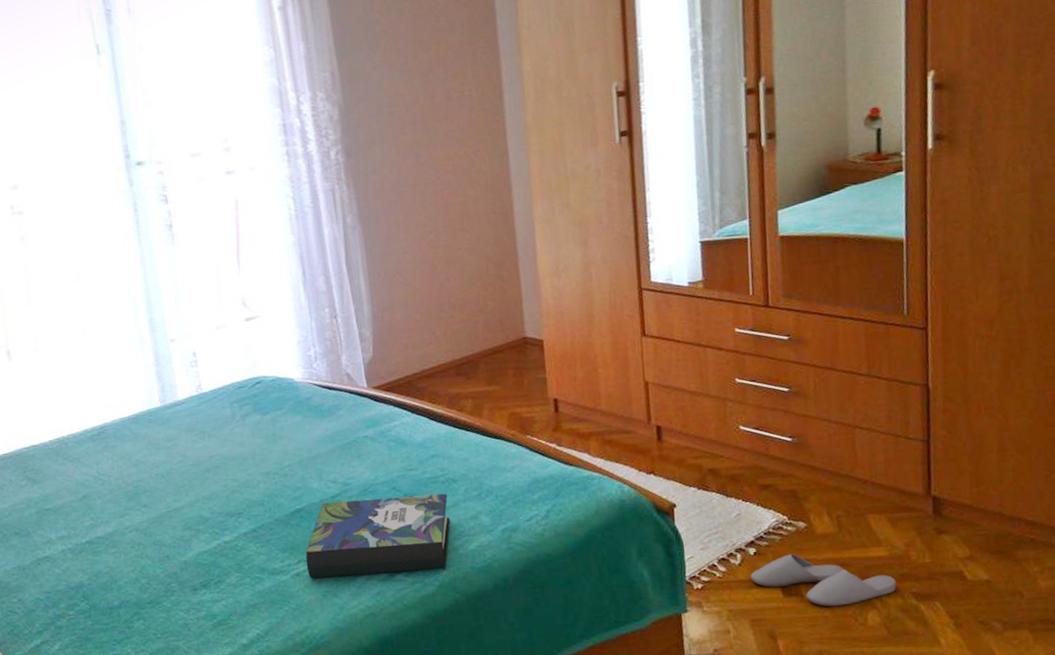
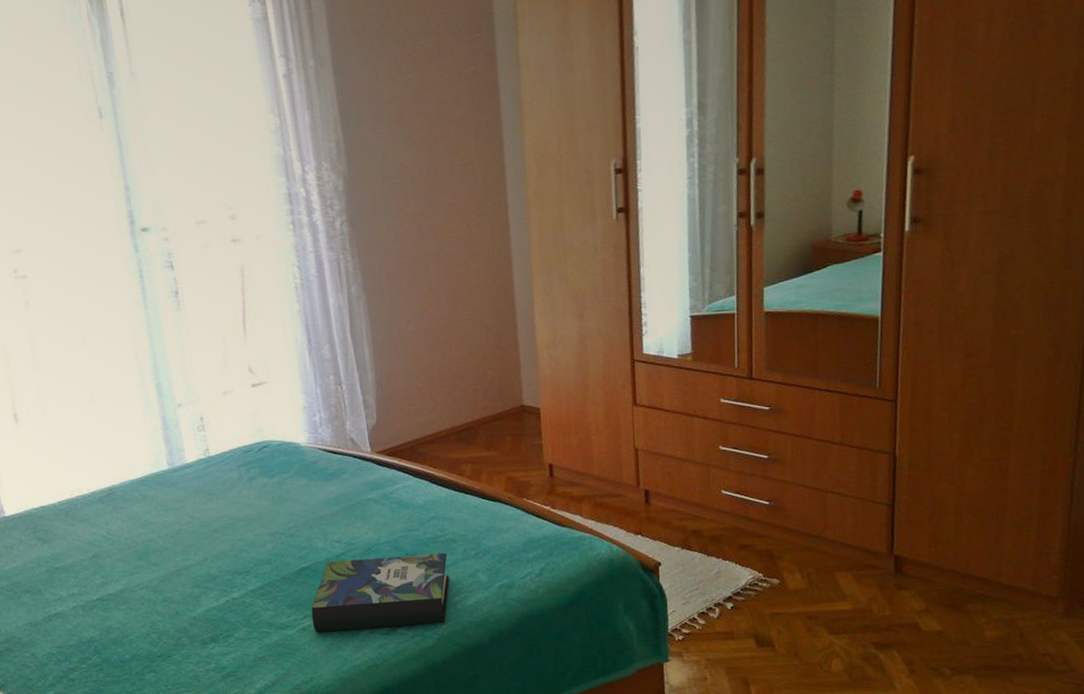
slippers: present [750,554,897,607] -> none [727,608,859,656]

